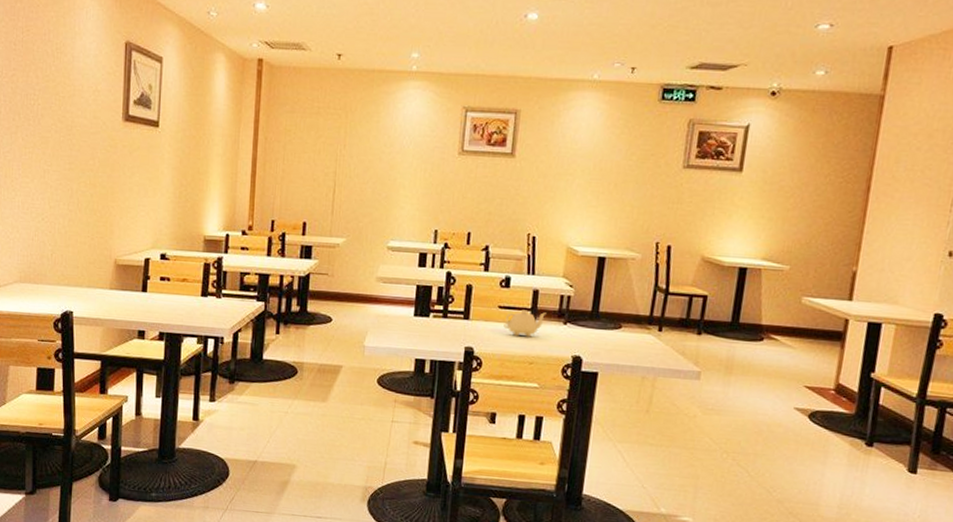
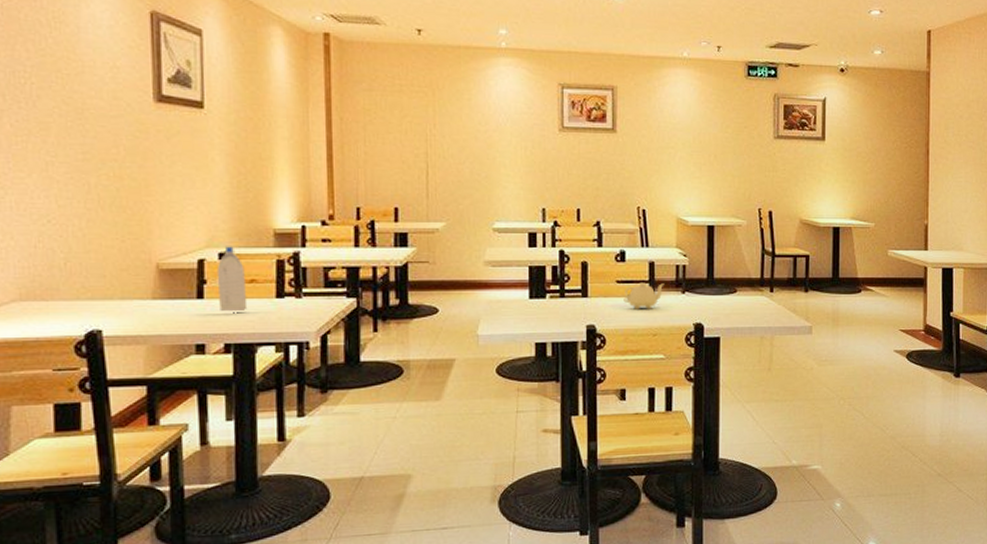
water bottle: none [157,248,179,307] -> present [216,246,248,314]

